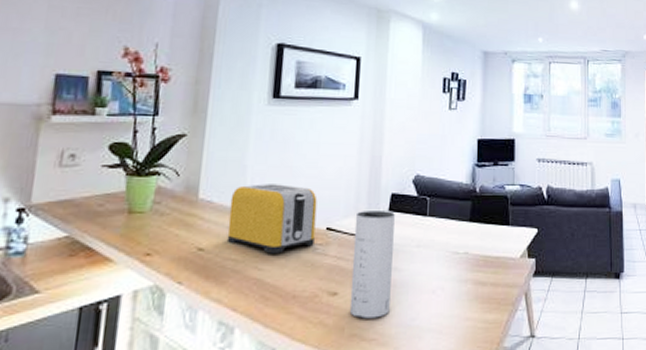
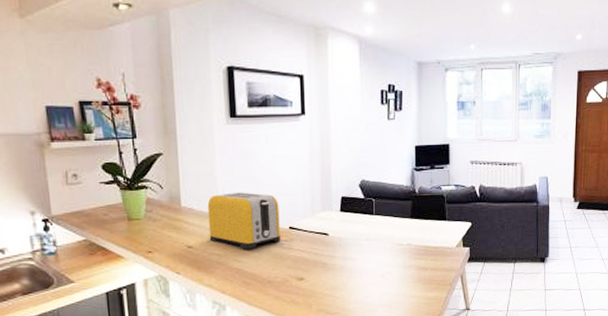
speaker: present [349,211,395,319] -> none [312,211,347,298]

